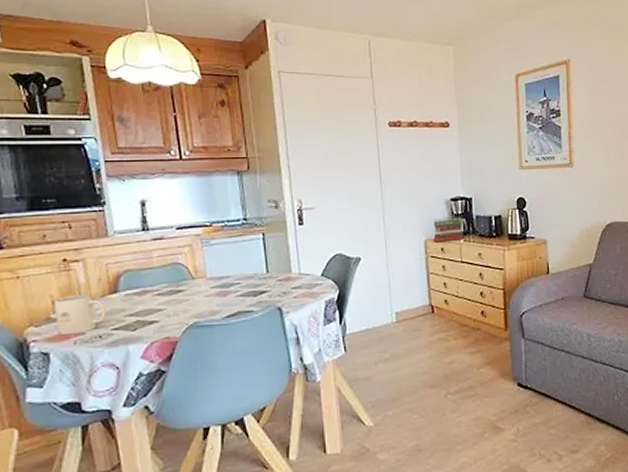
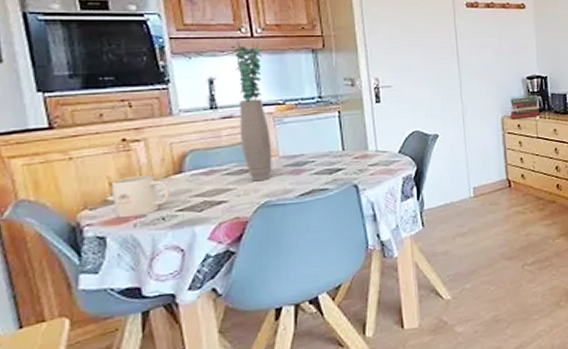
vase: none [164,164,200,303] -> present [234,41,272,182]

